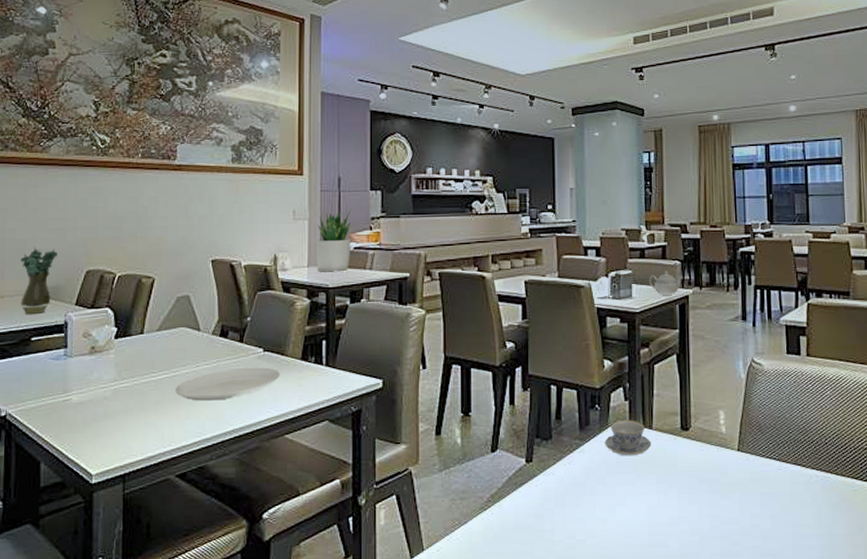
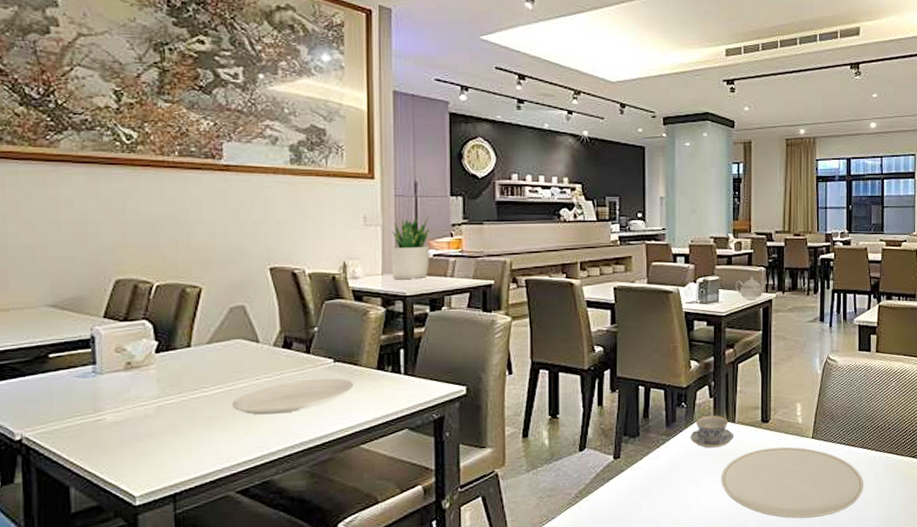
vase: present [20,247,57,315] -> none [29,254,77,330]
plate: none [639,458,800,543] -> present [721,447,864,519]

